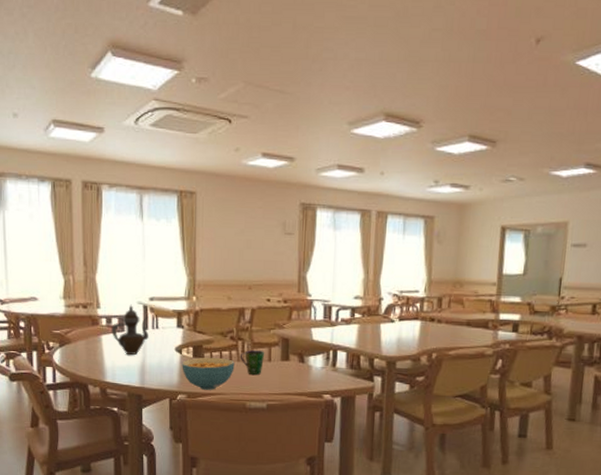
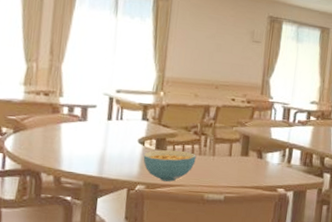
teapot: present [112,304,149,356] -> none [73,95,114,145]
cup: present [240,350,265,375] -> none [201,145,226,168]

